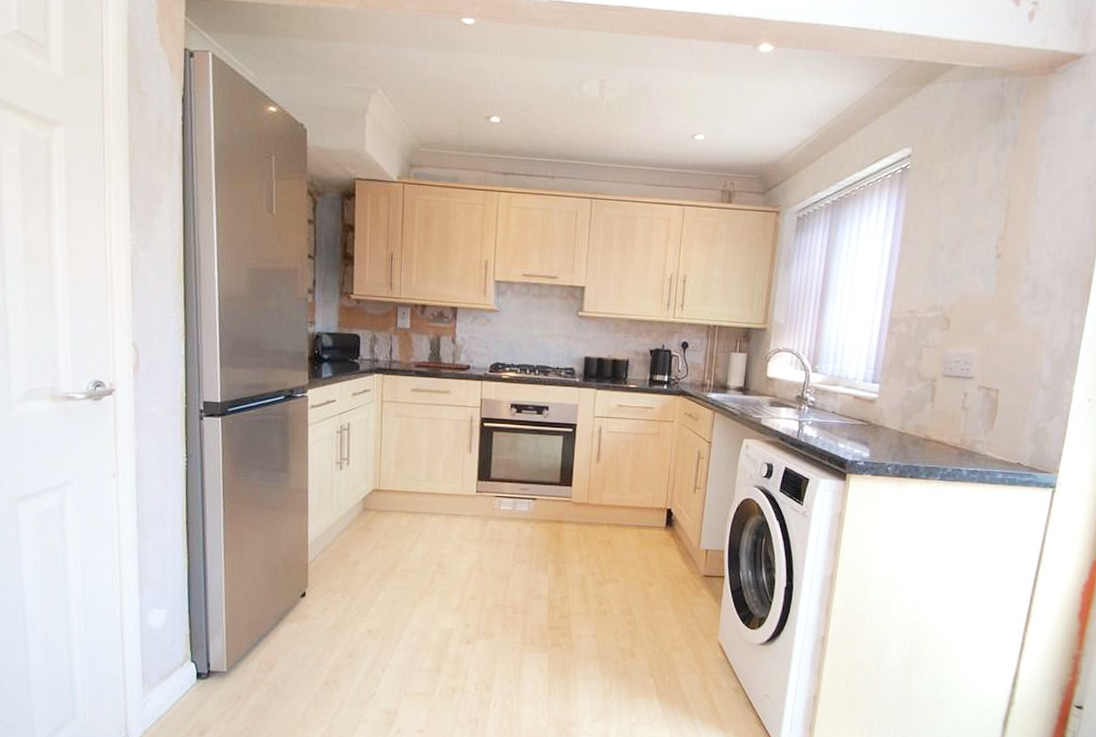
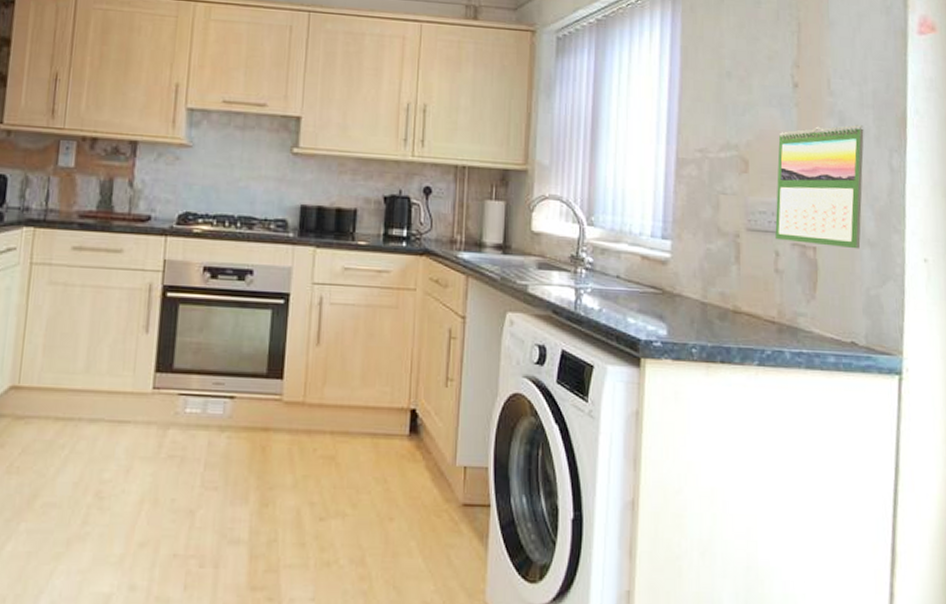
calendar: none [966,289,1053,391] -> present [775,125,864,249]

